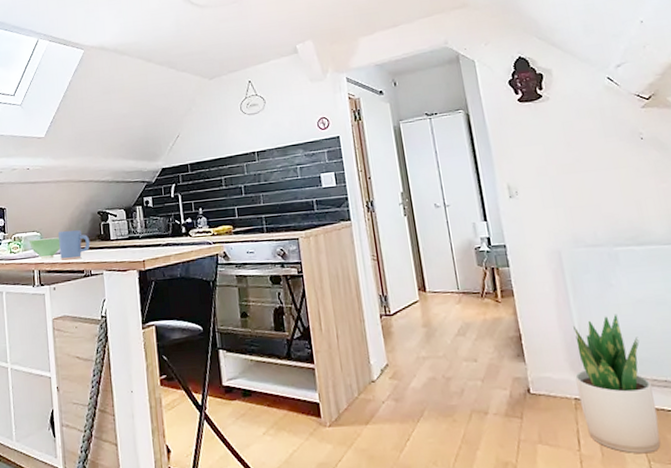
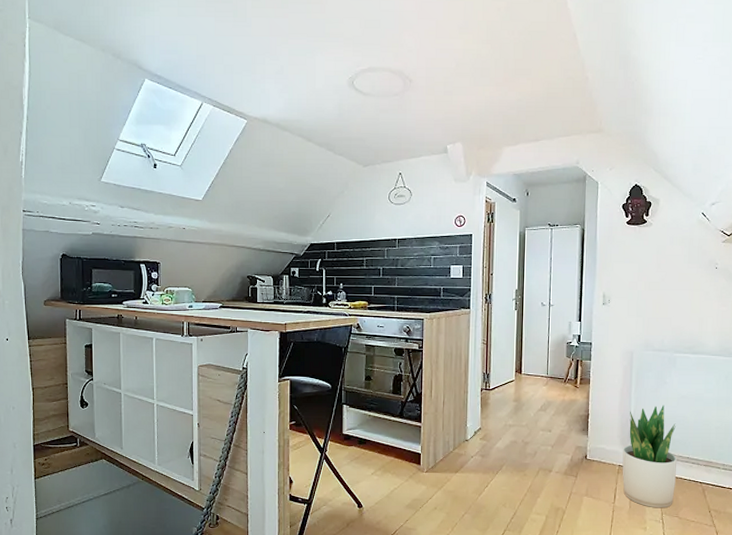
bowl: present [28,237,61,260] -> none [180,294,210,314]
mug: present [58,230,91,261] -> none [209,289,238,316]

